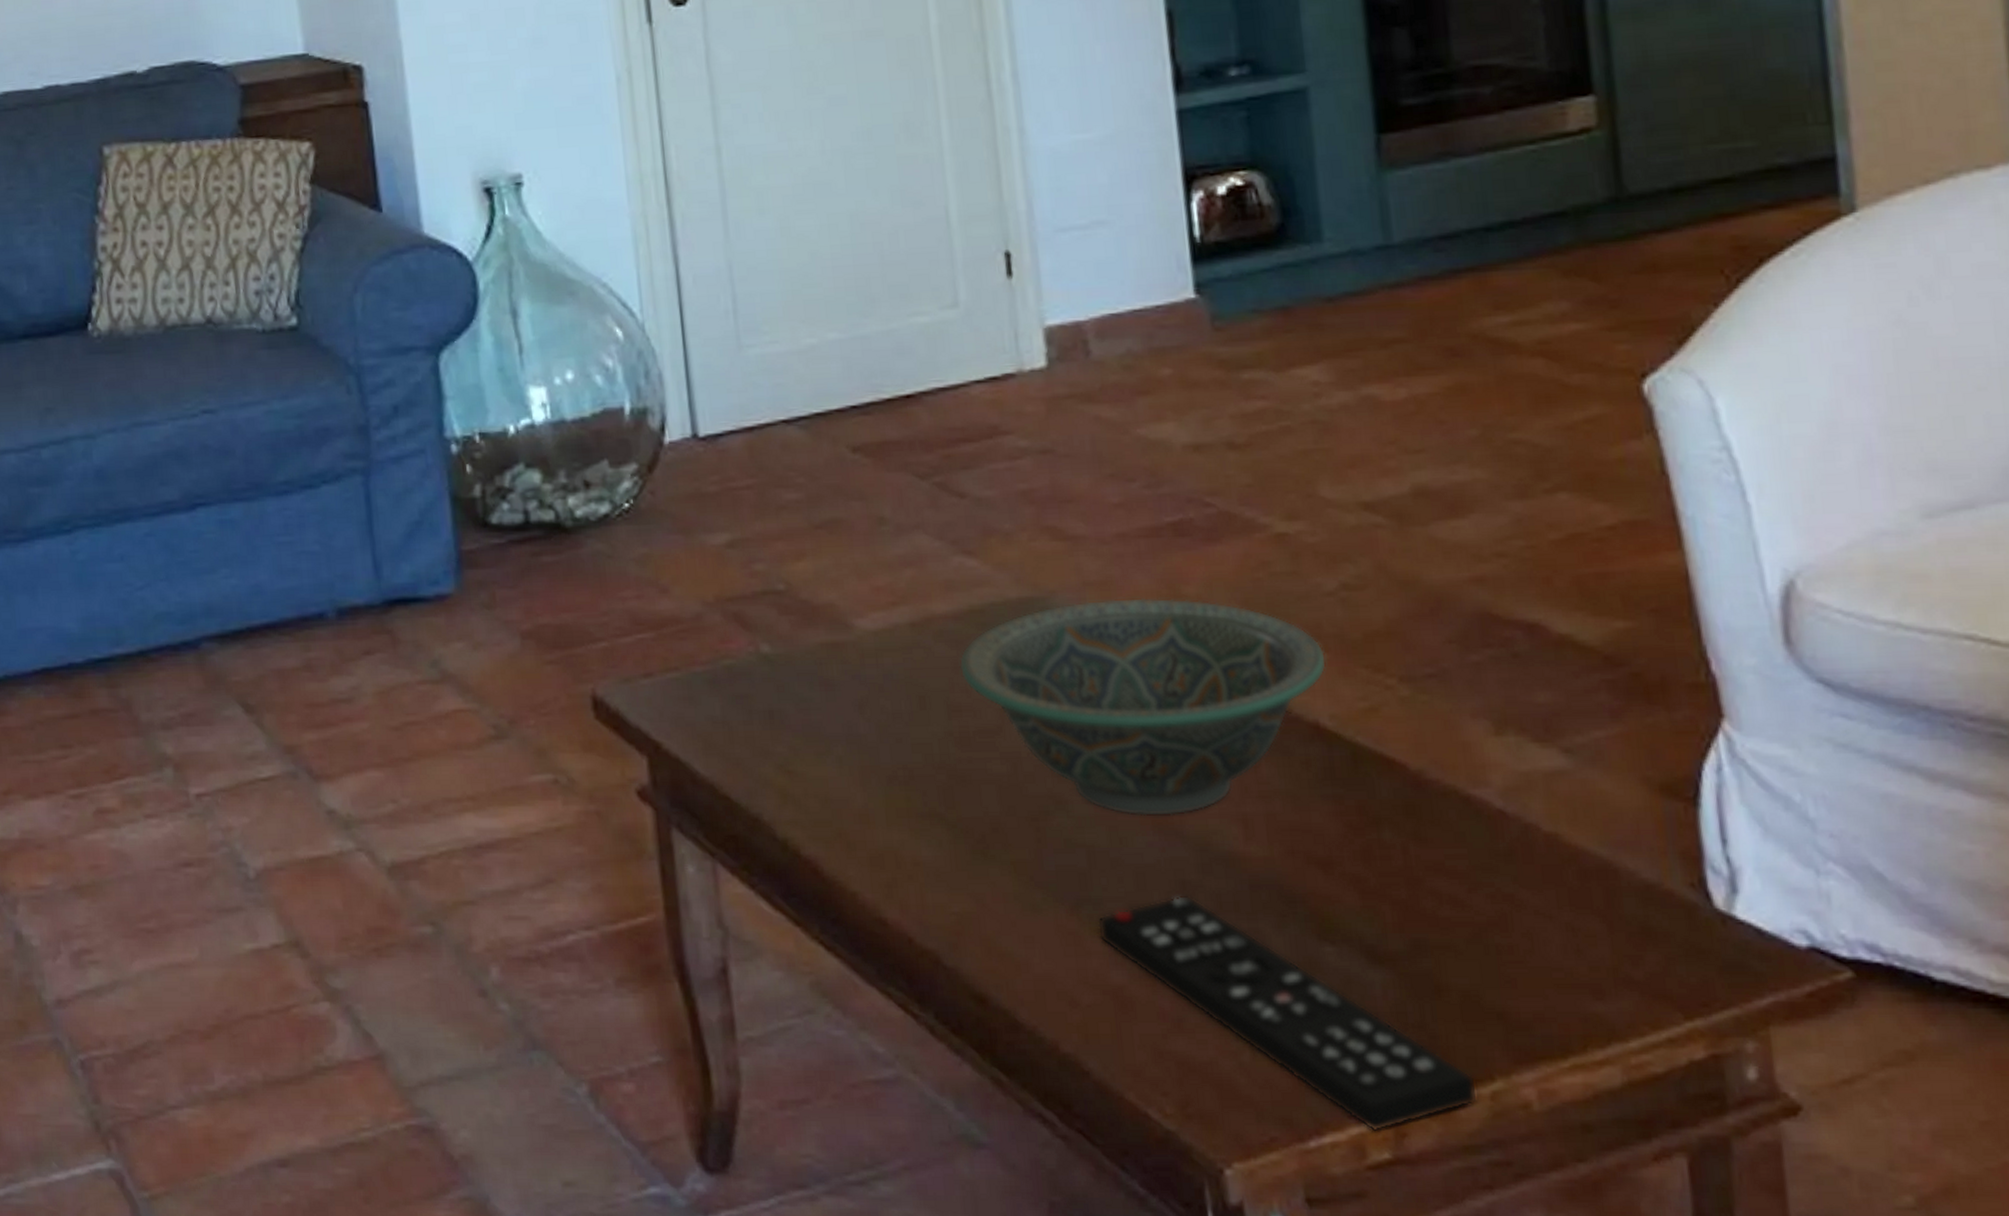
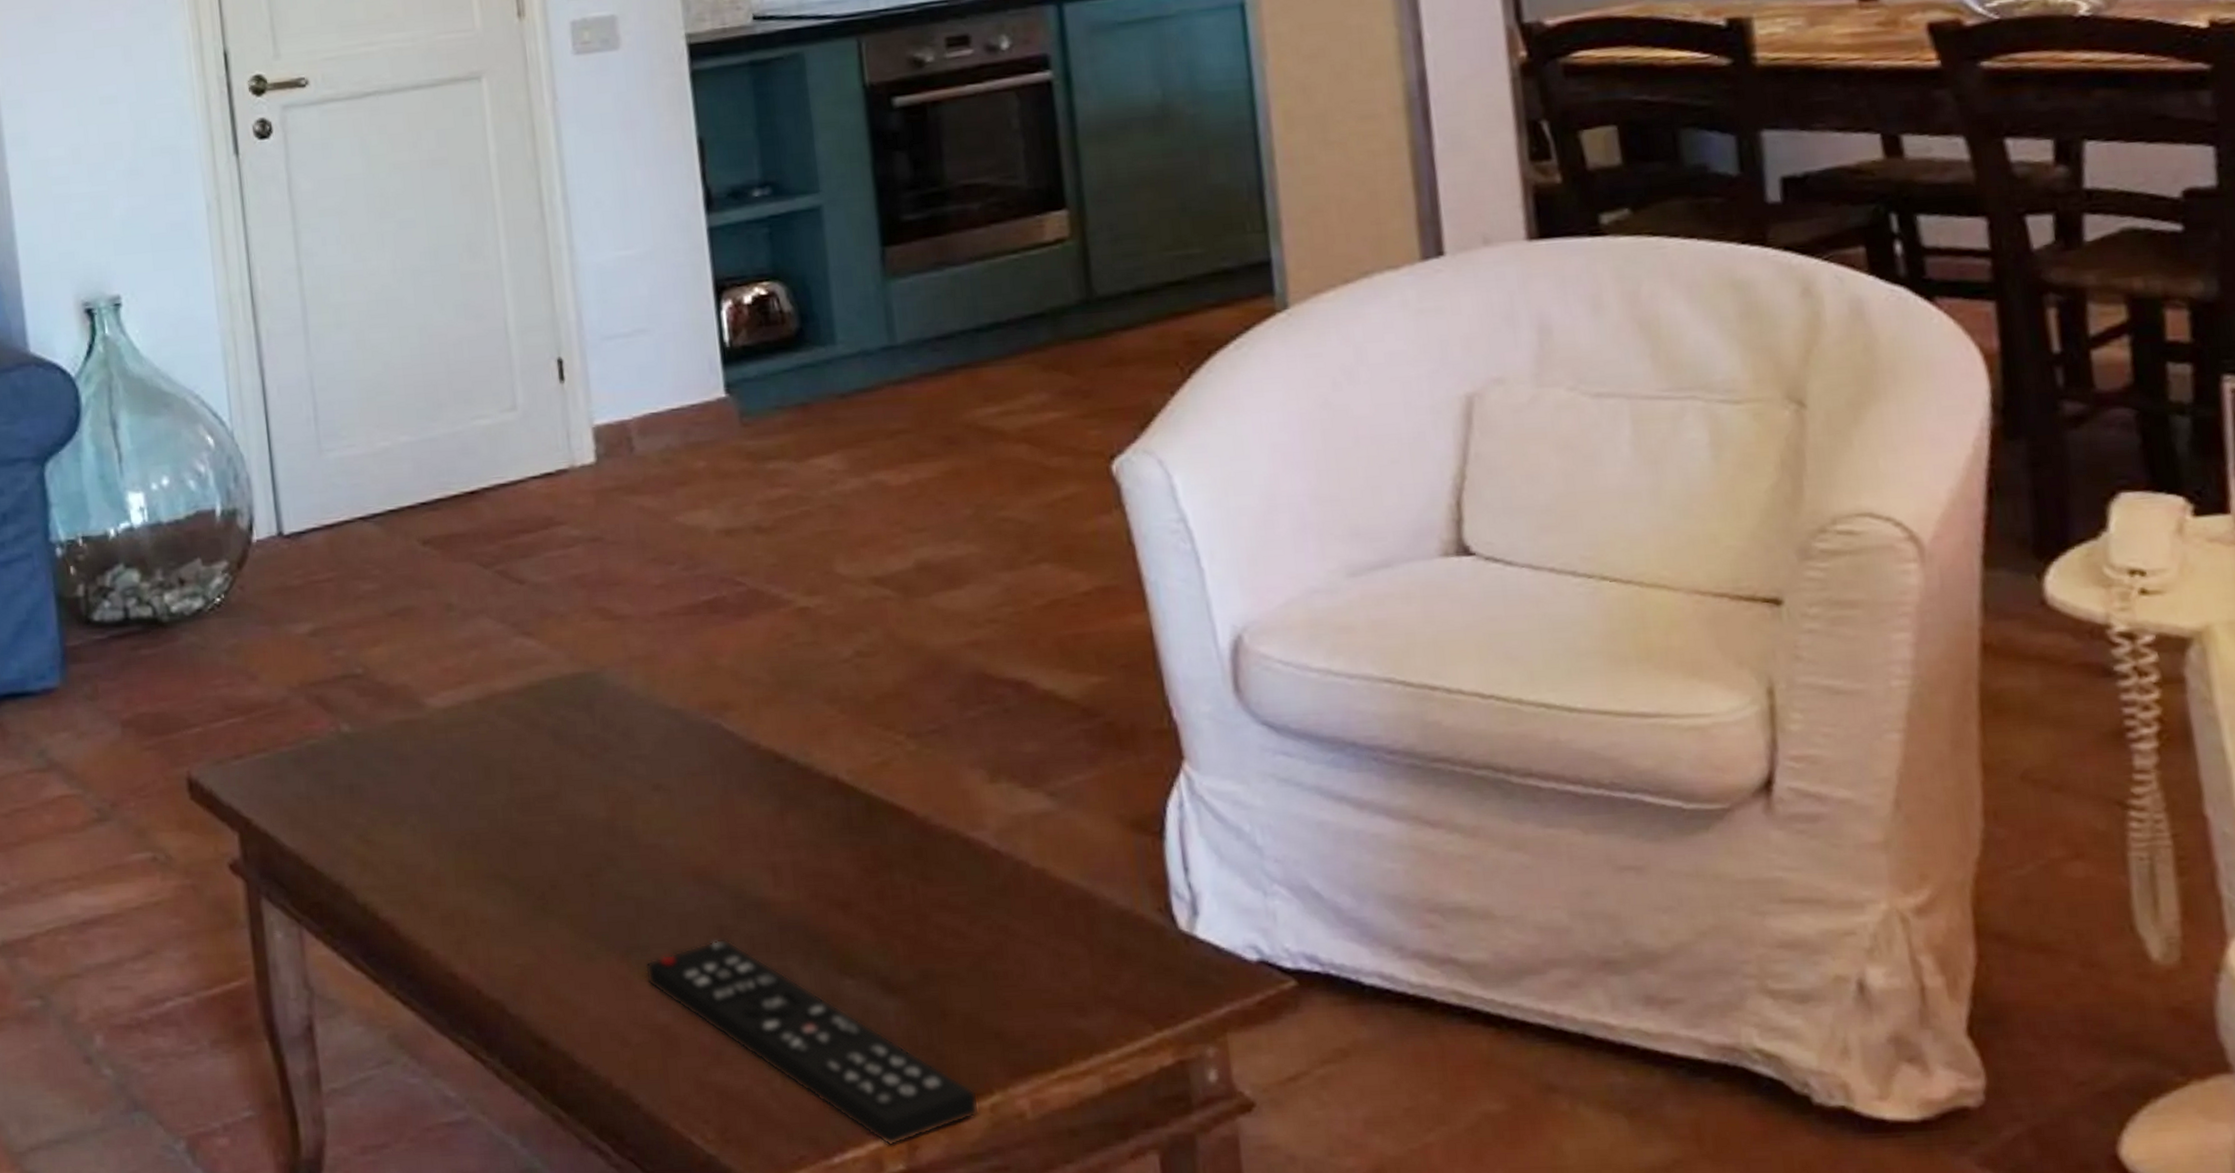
decorative bowl: present [959,597,1327,817] -> none [520,669,844,869]

